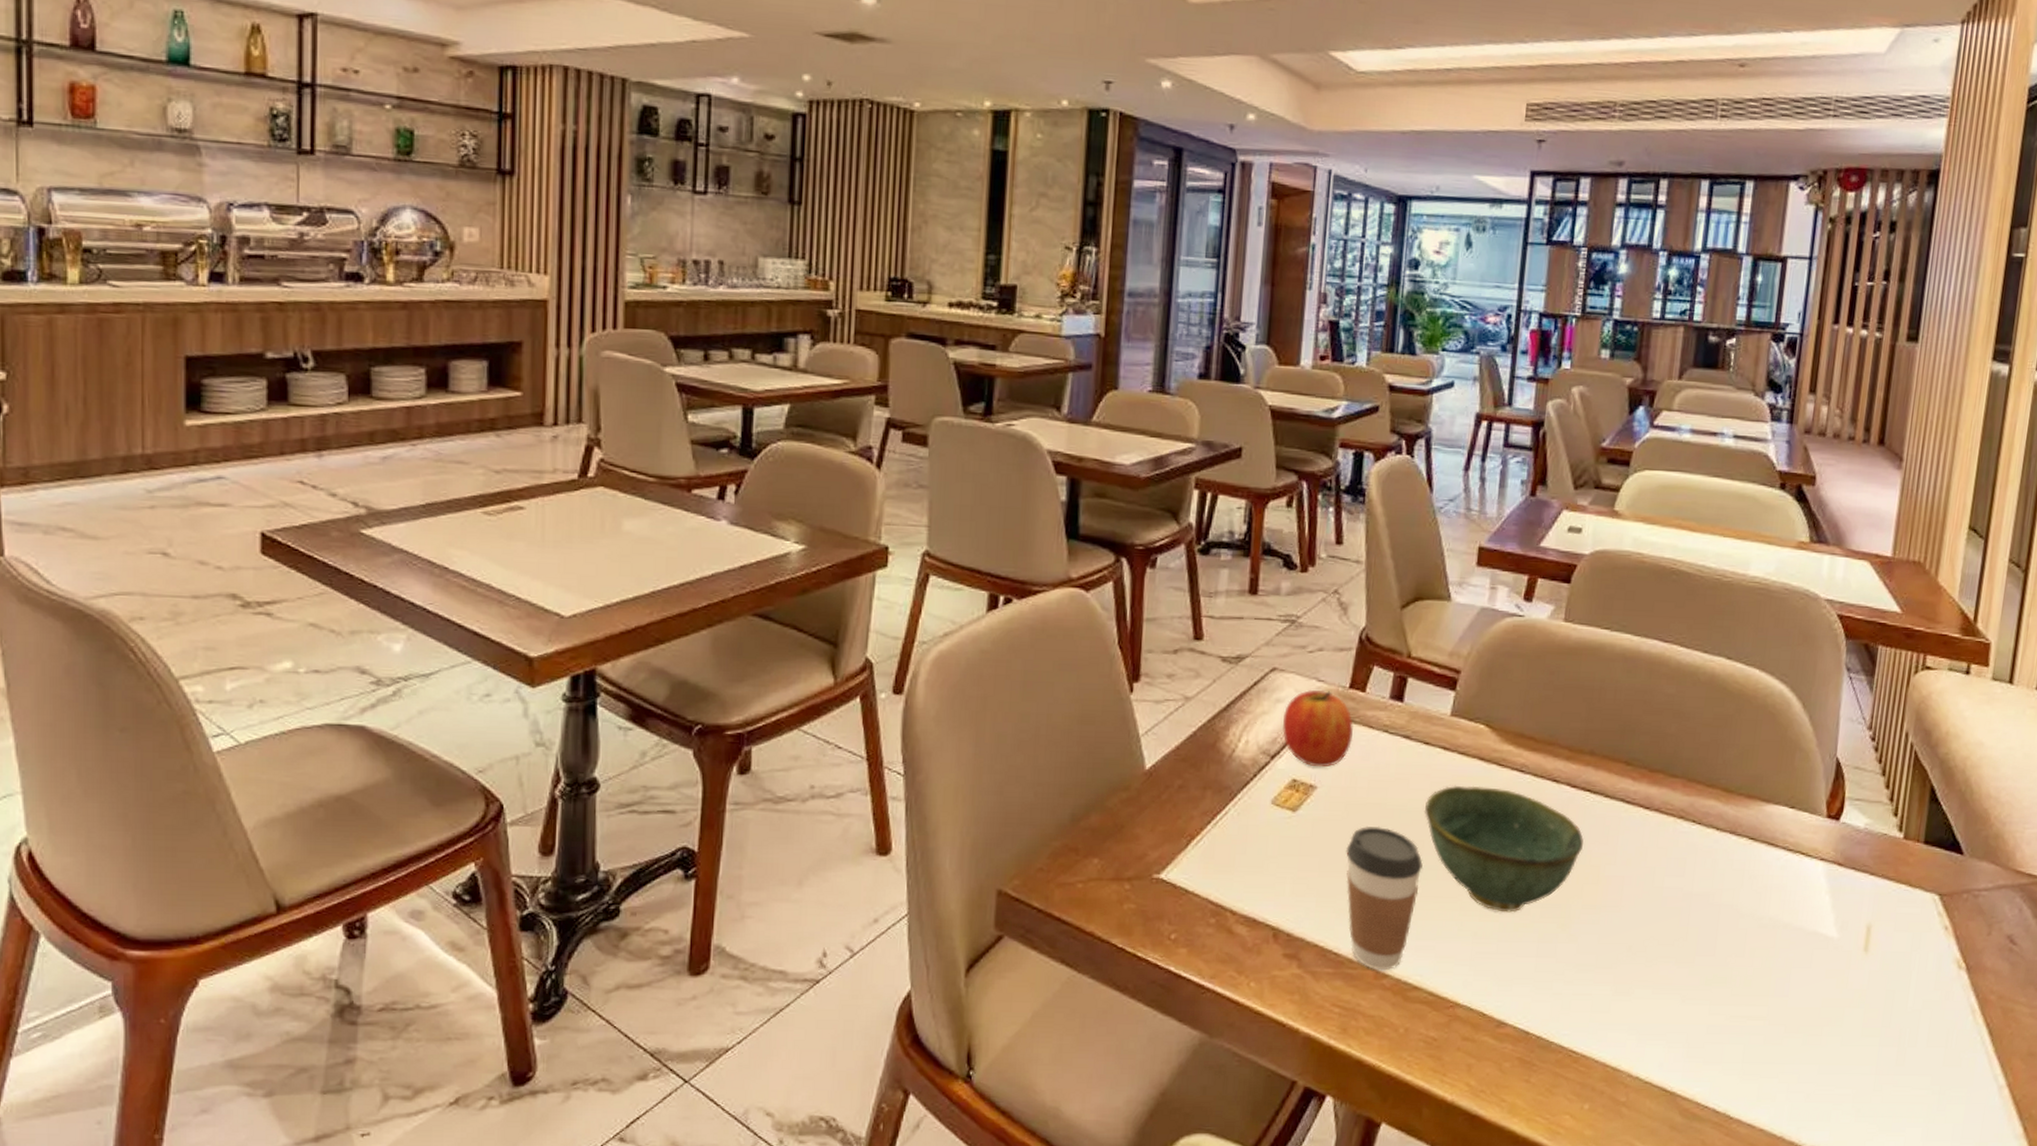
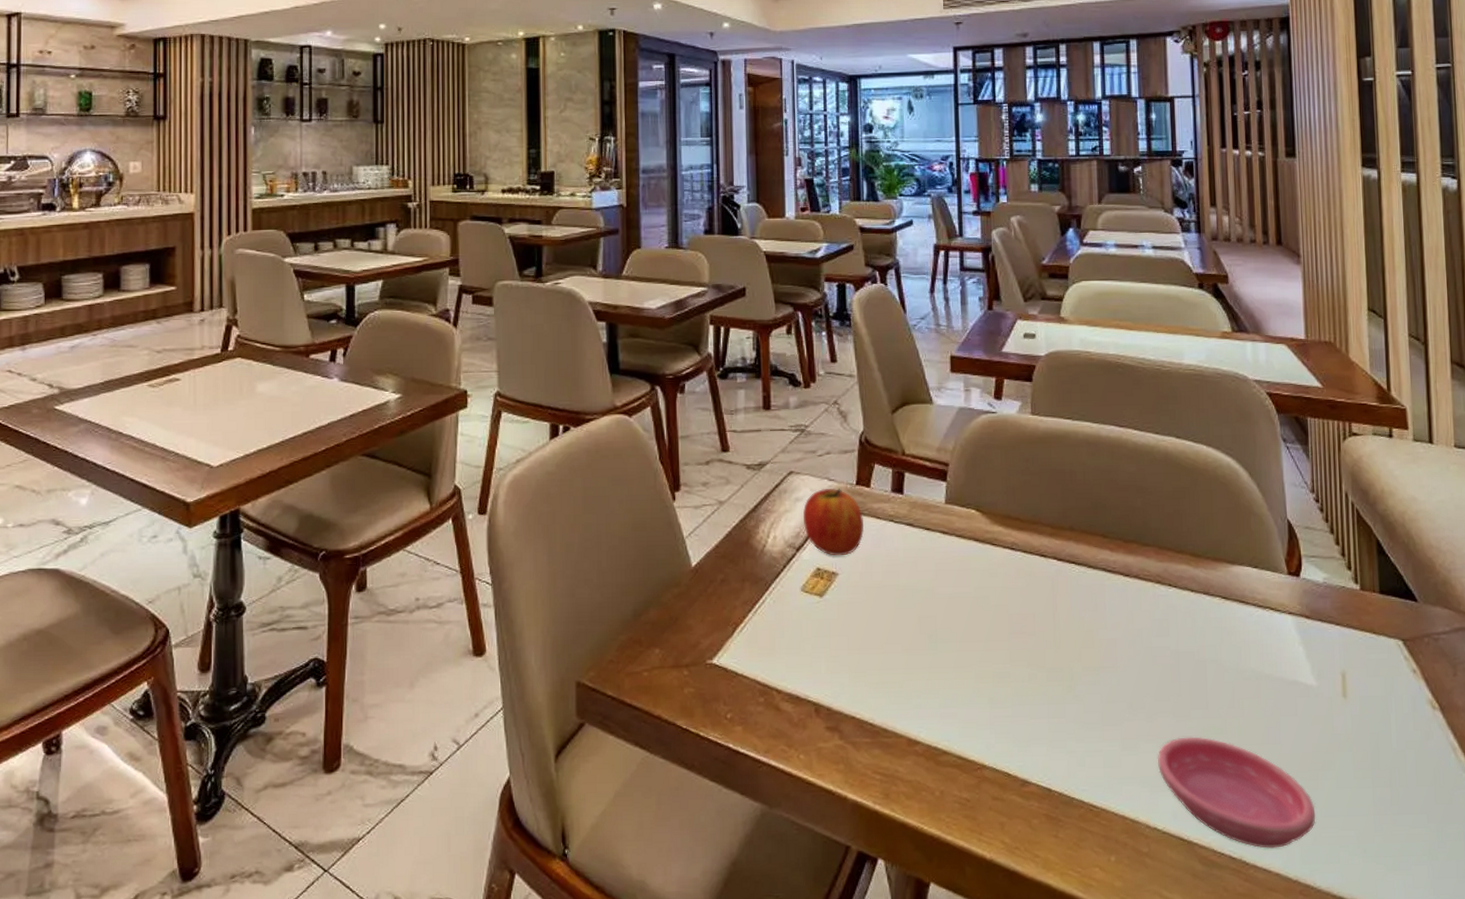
coffee cup: present [1346,826,1423,971] -> none [870,605,938,738]
bowl: present [1424,785,1584,913] -> none [932,564,1075,678]
saucer: none [1650,984,1814,1103] -> present [1157,736,1316,848]

